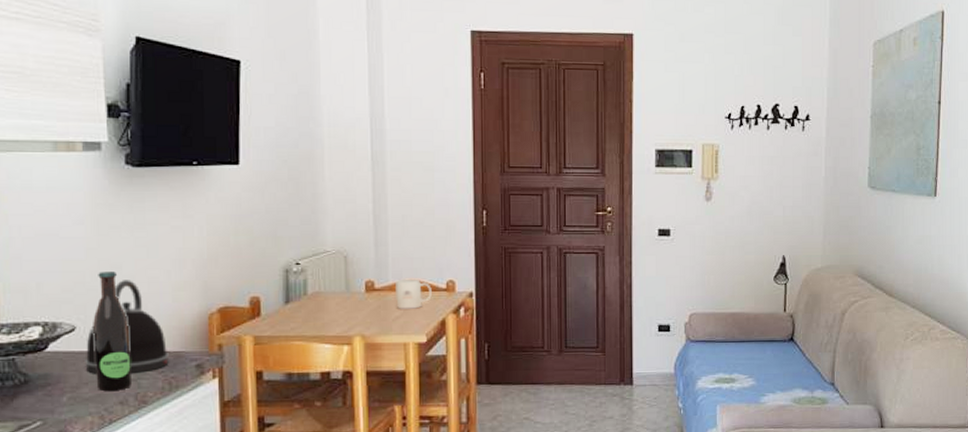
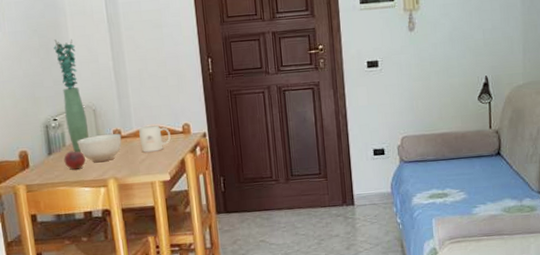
fruit: none [303,300,329,323] -> present [63,149,86,170]
vase: none [305,174,337,304] -> present [54,38,89,153]
bowl: none [321,284,375,317] -> present [77,133,122,163]

